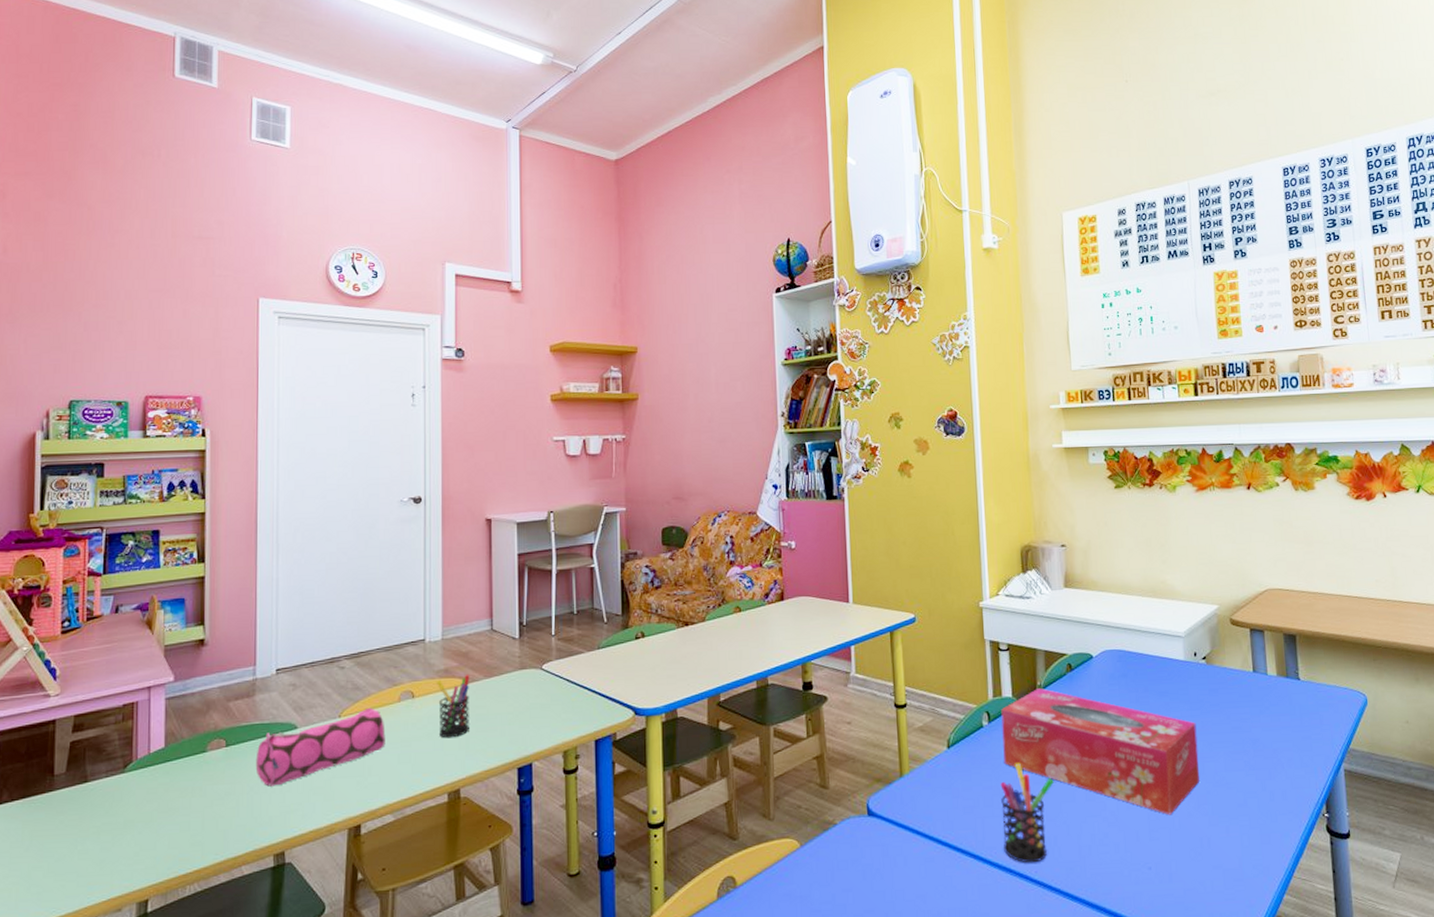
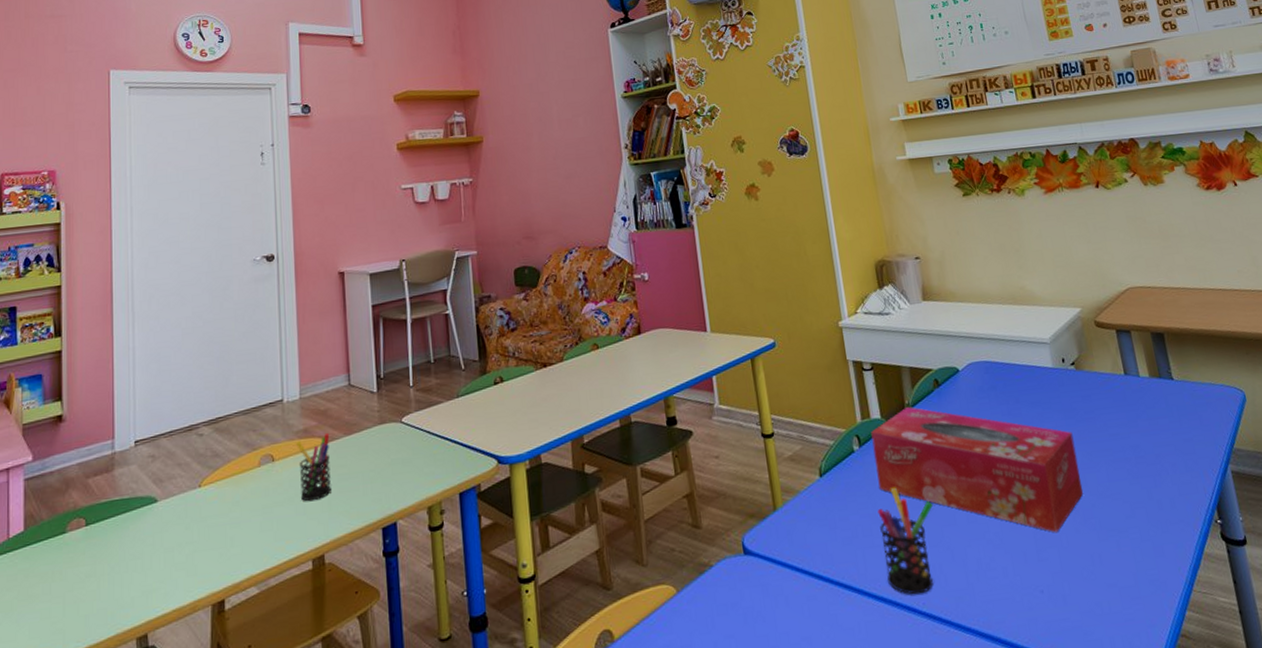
pencil case: present [255,707,386,787] -> none [116,474,247,566]

